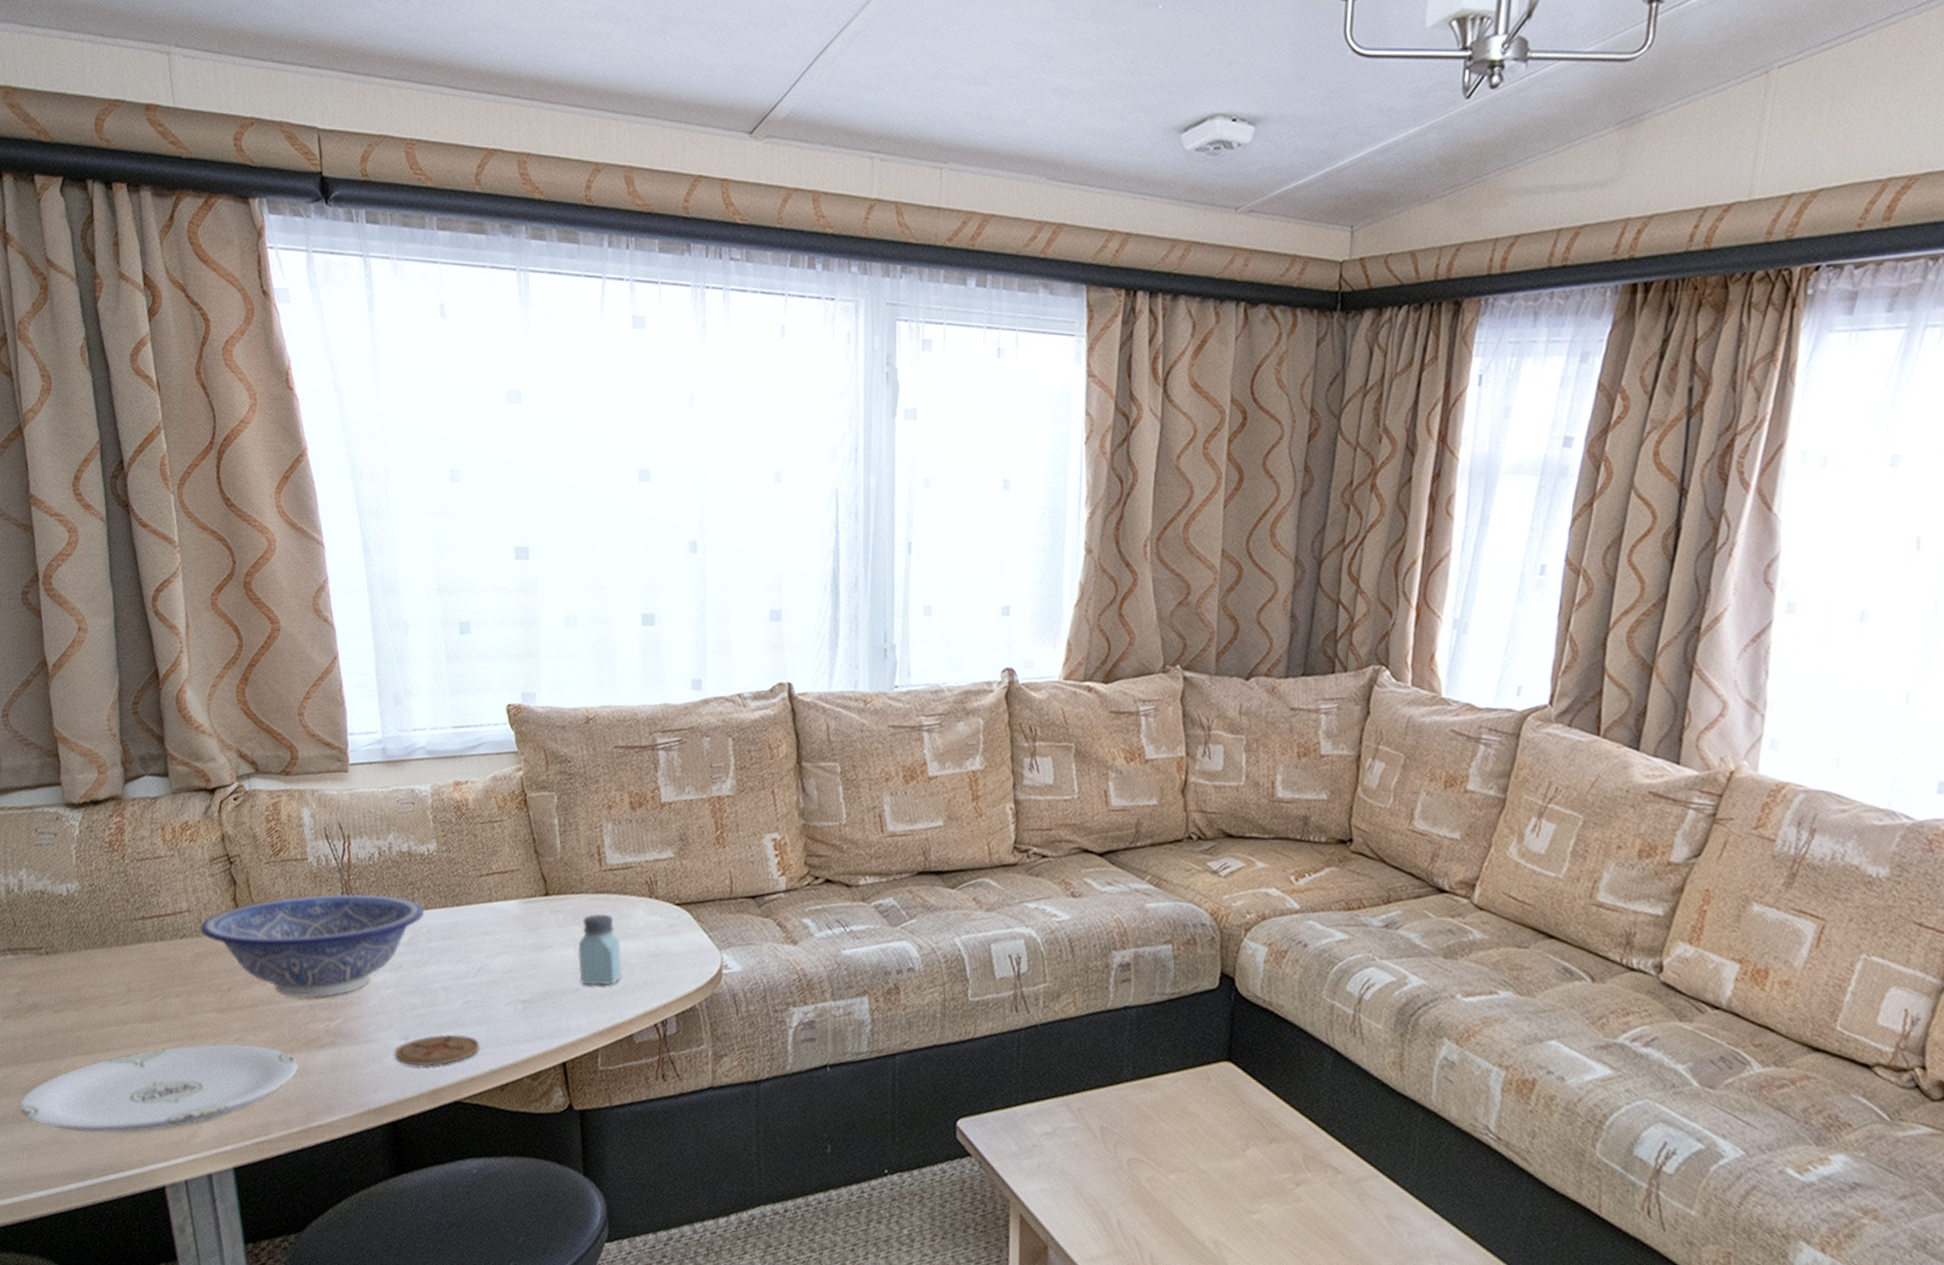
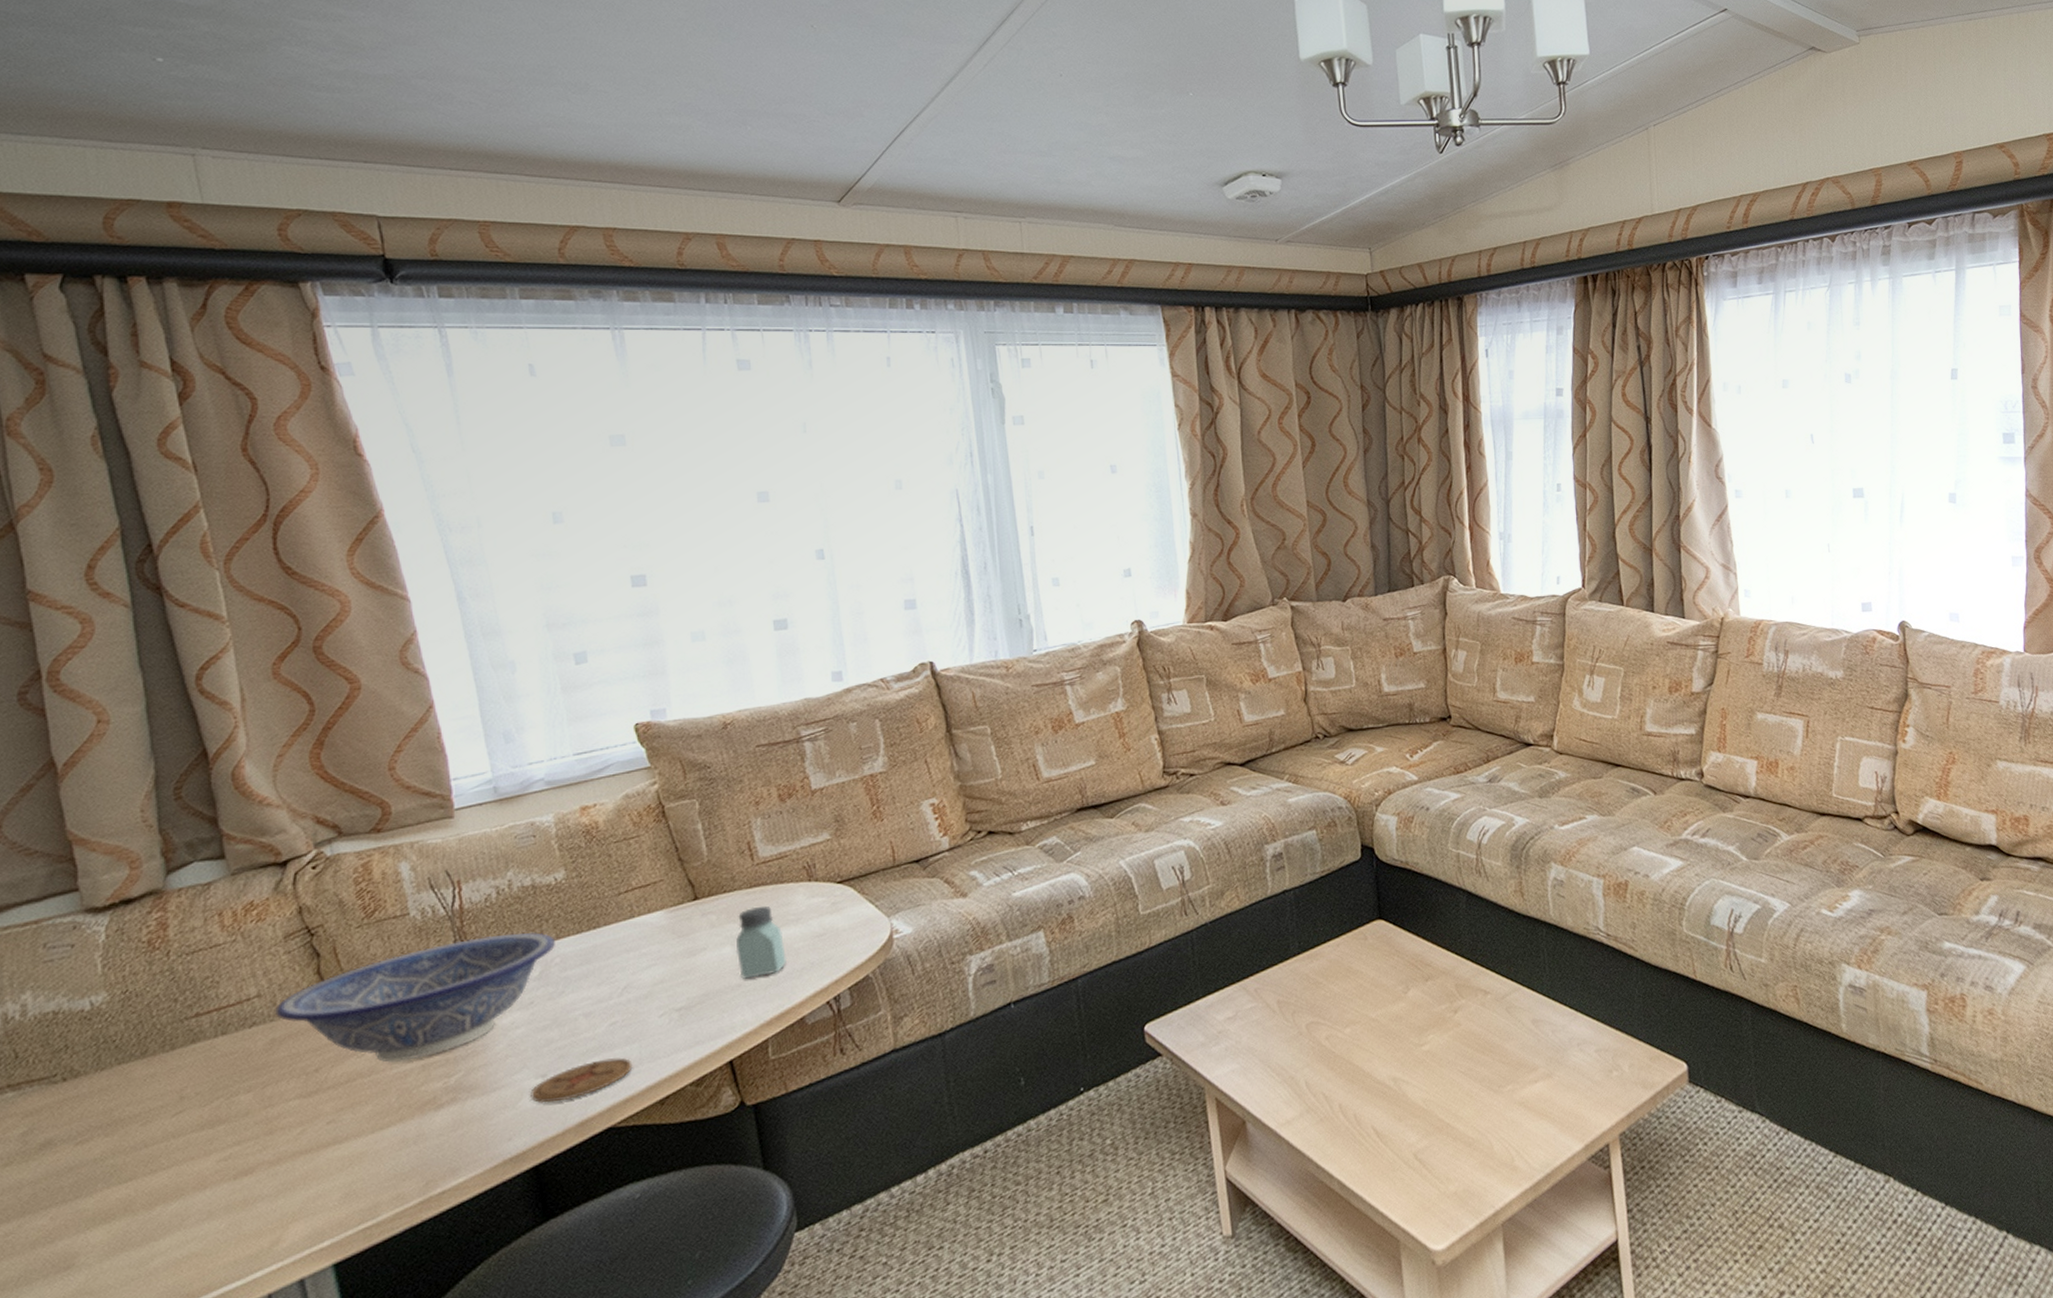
plate: present [20,1043,298,1134] -> none [29,1121,411,1278]

